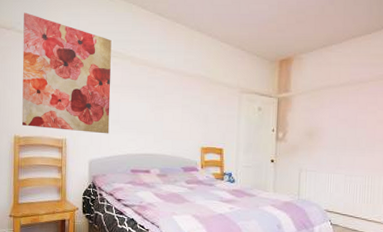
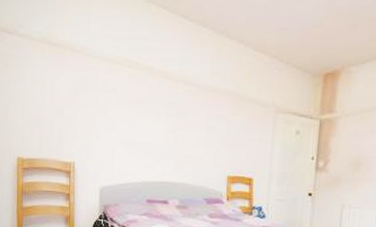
wall art: present [21,12,112,134] -> none [25,13,127,158]

